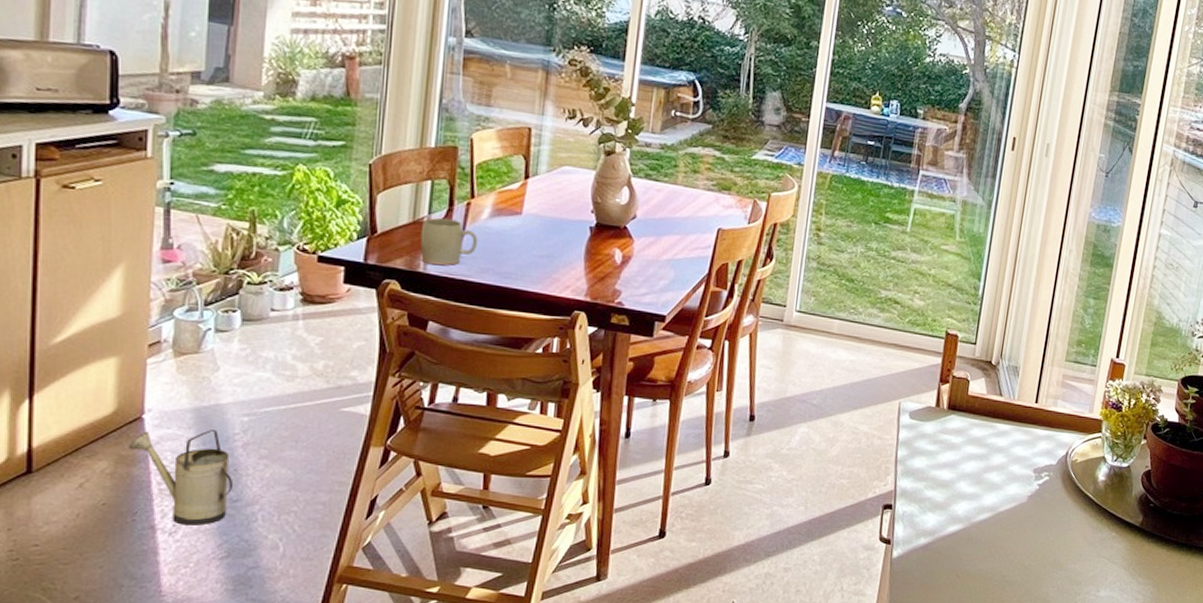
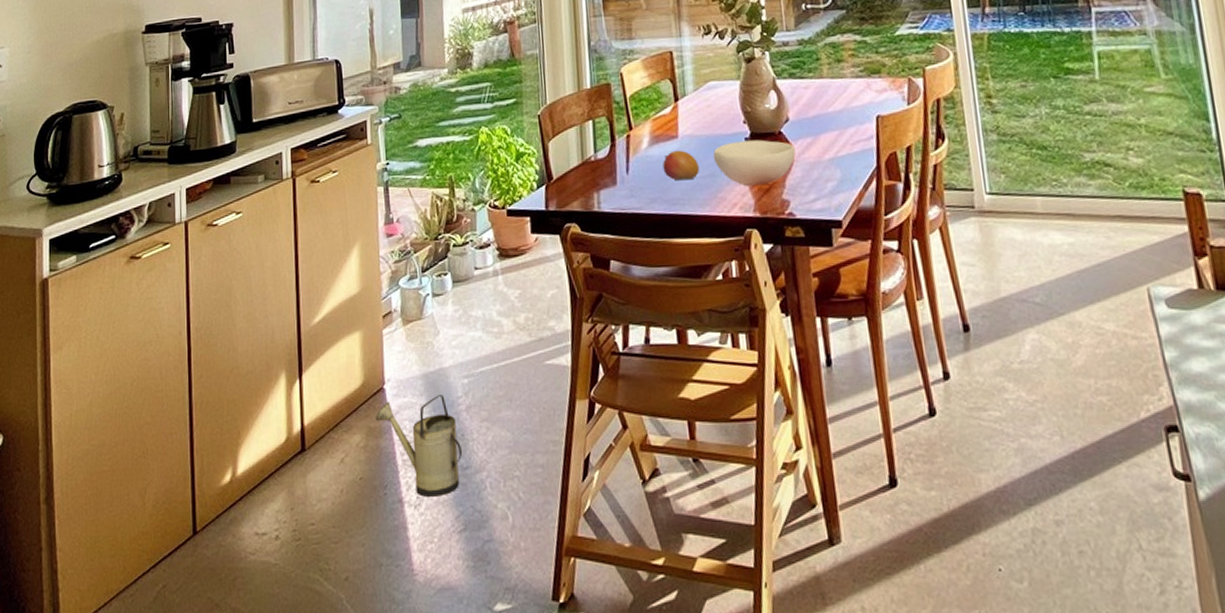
mug: present [420,217,478,266] -> none [590,153,643,203]
fruit: none [500,226,538,257] -> present [663,150,699,181]
bowl: none [554,228,636,274] -> present [713,139,796,187]

